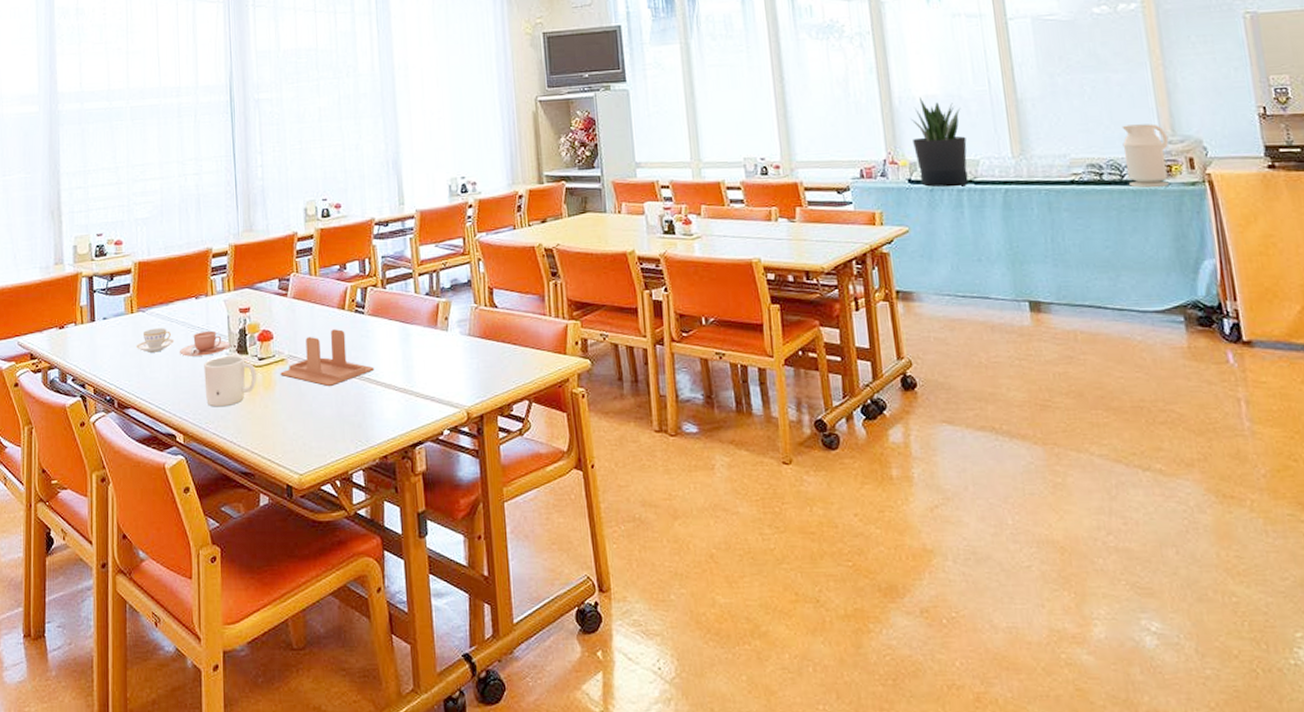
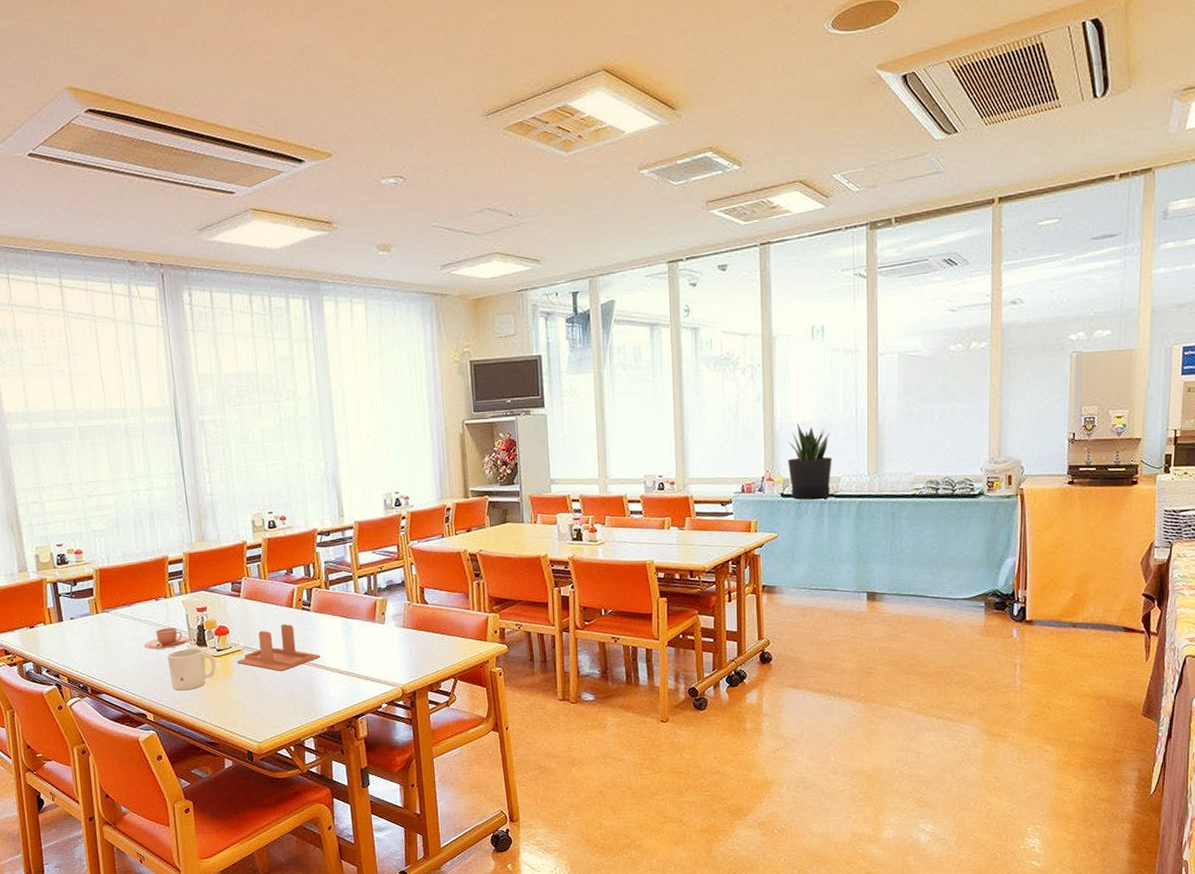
teacup: present [136,328,175,353] -> none [104,626,139,647]
water jug: present [1122,124,1169,189] -> none [957,447,995,501]

